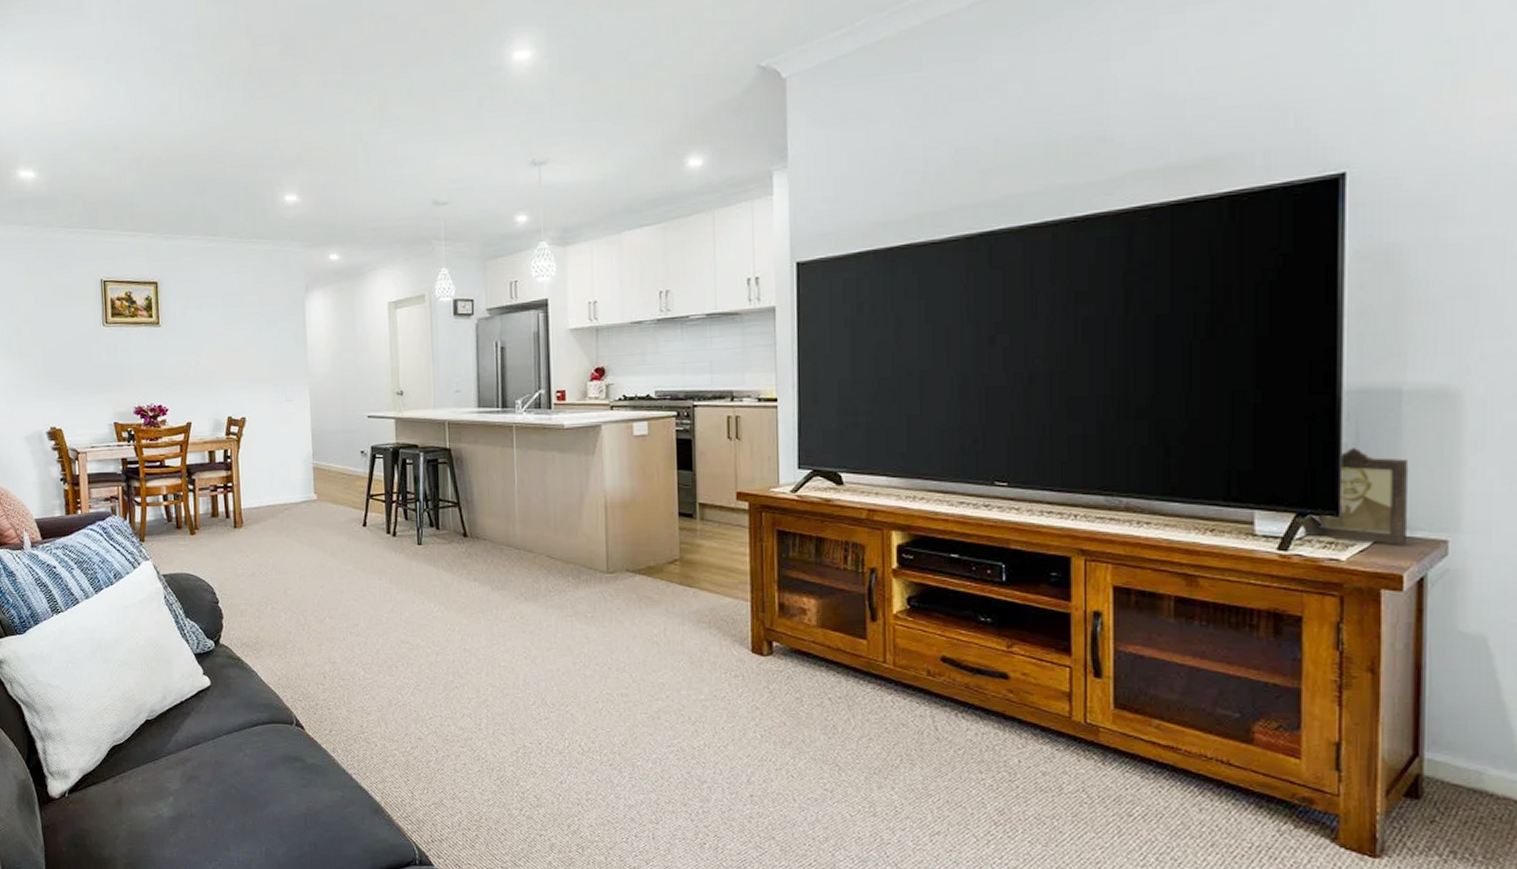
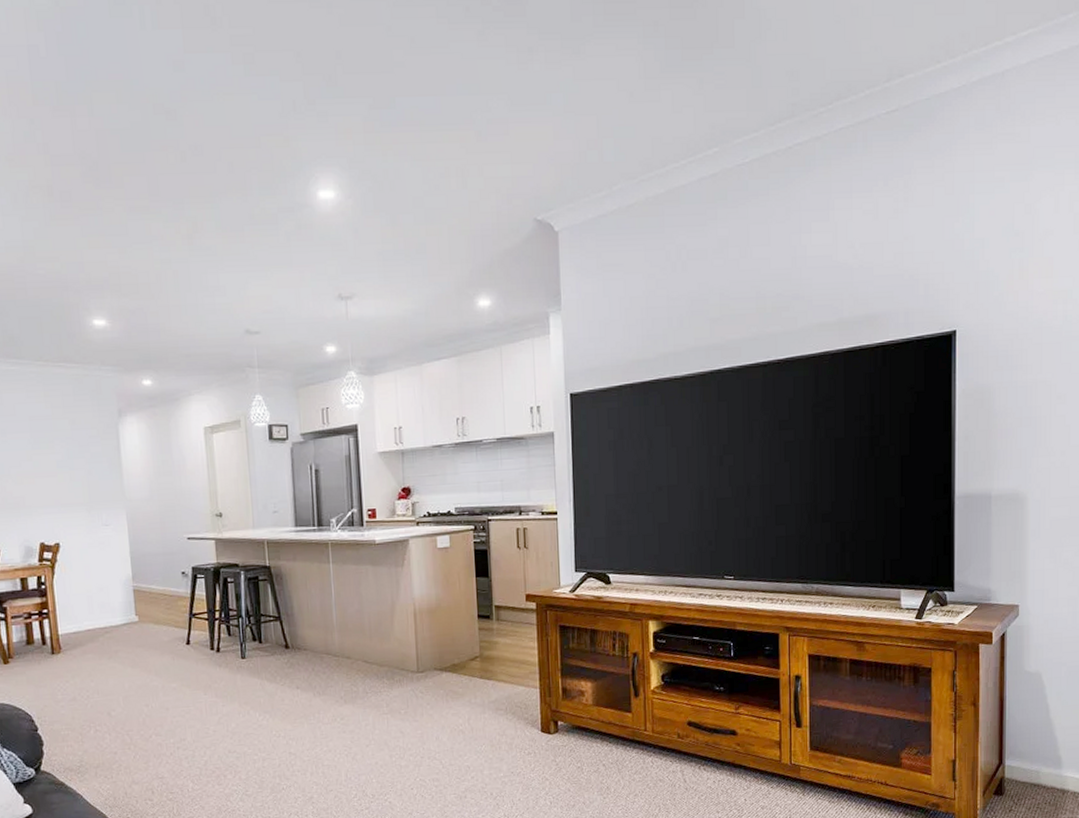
photo frame: present [1303,448,1409,545] -> none [932,539,996,611]

